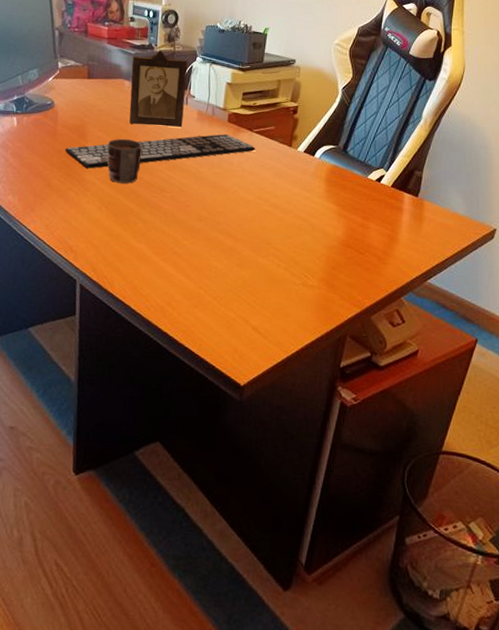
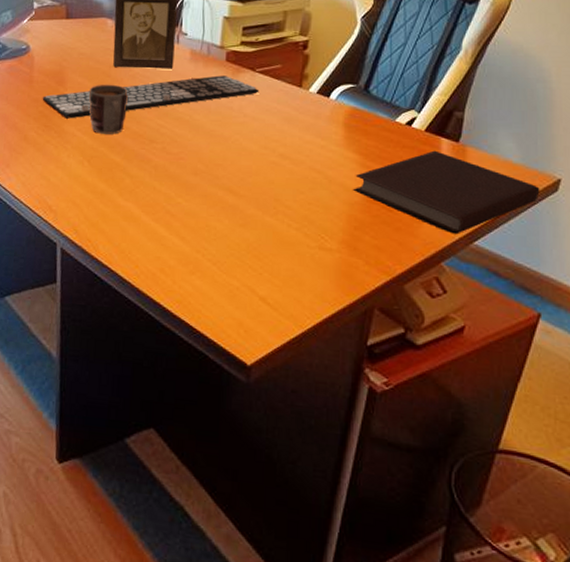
notebook: none [332,203,480,274] -> present [353,150,540,235]

